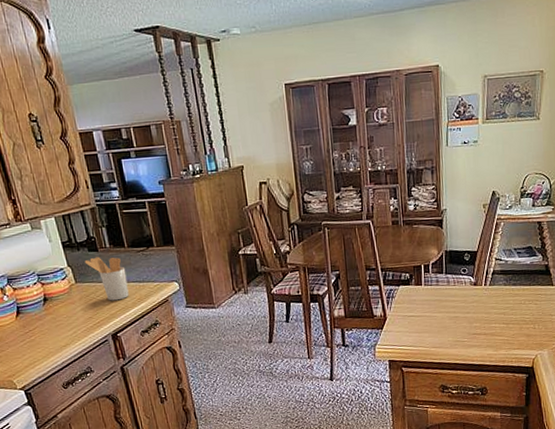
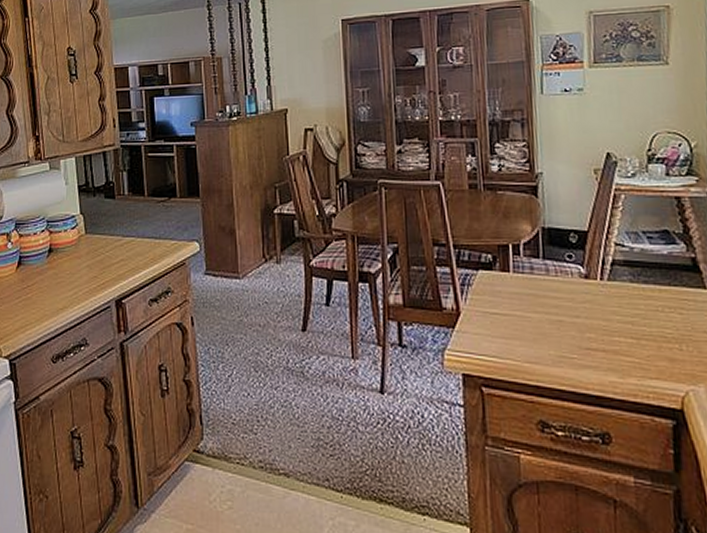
utensil holder: present [84,257,129,301] -> none [99,205,142,259]

